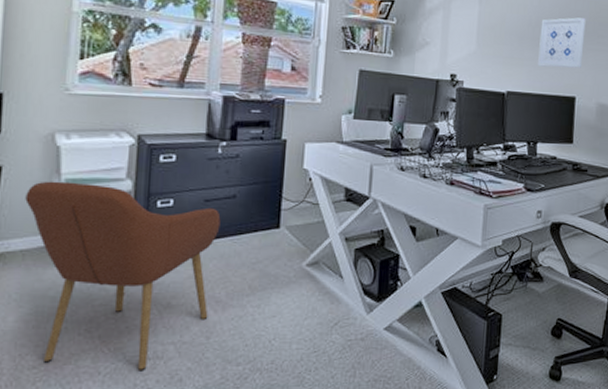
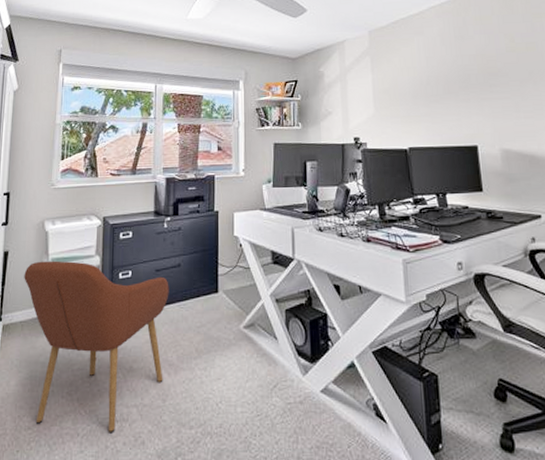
wall art: present [538,17,586,68] -> none [431,70,478,121]

